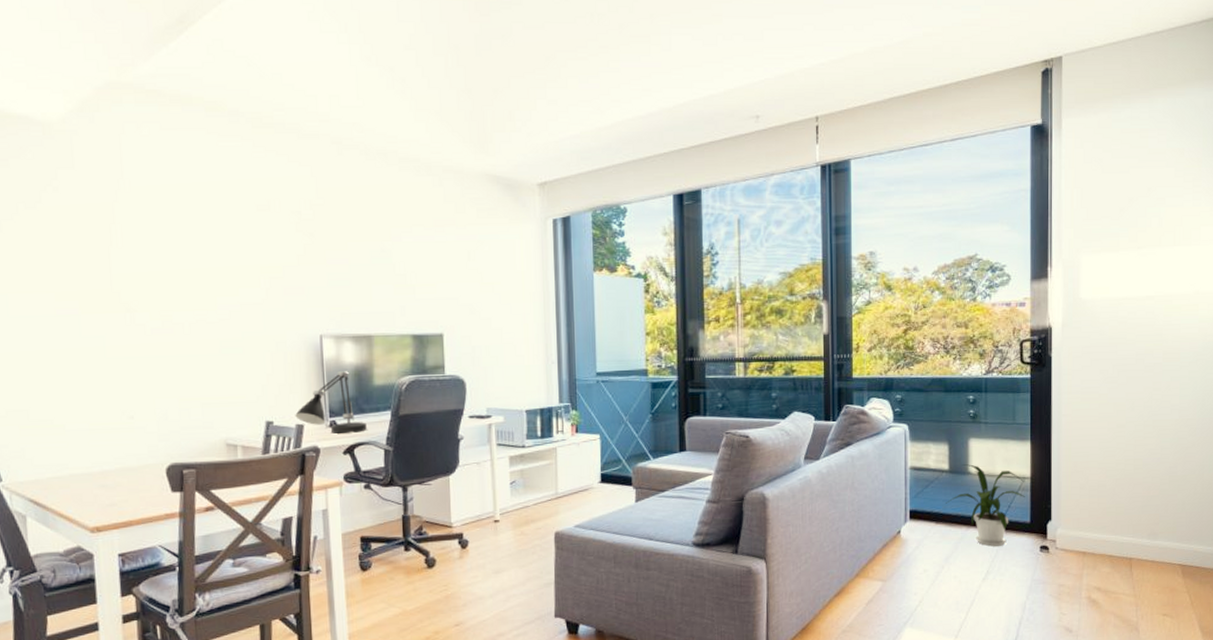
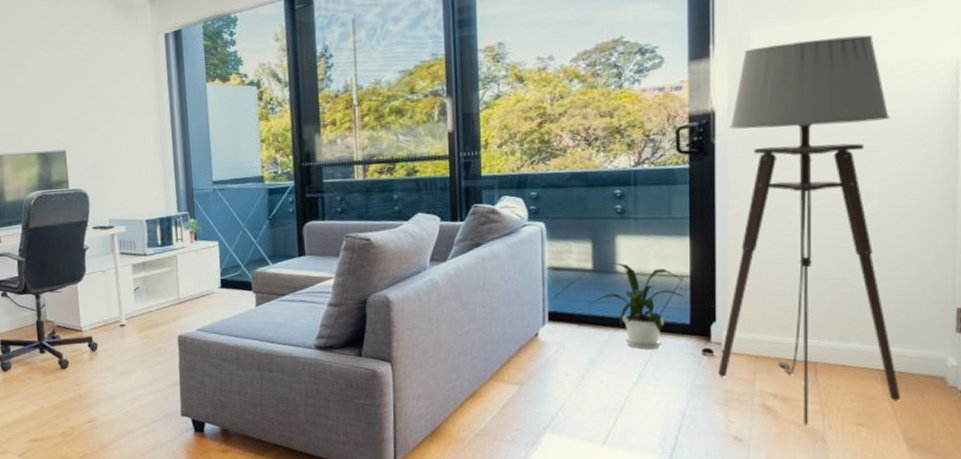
floor lamp: none [1053,267,1196,616] -> present [718,34,900,425]

